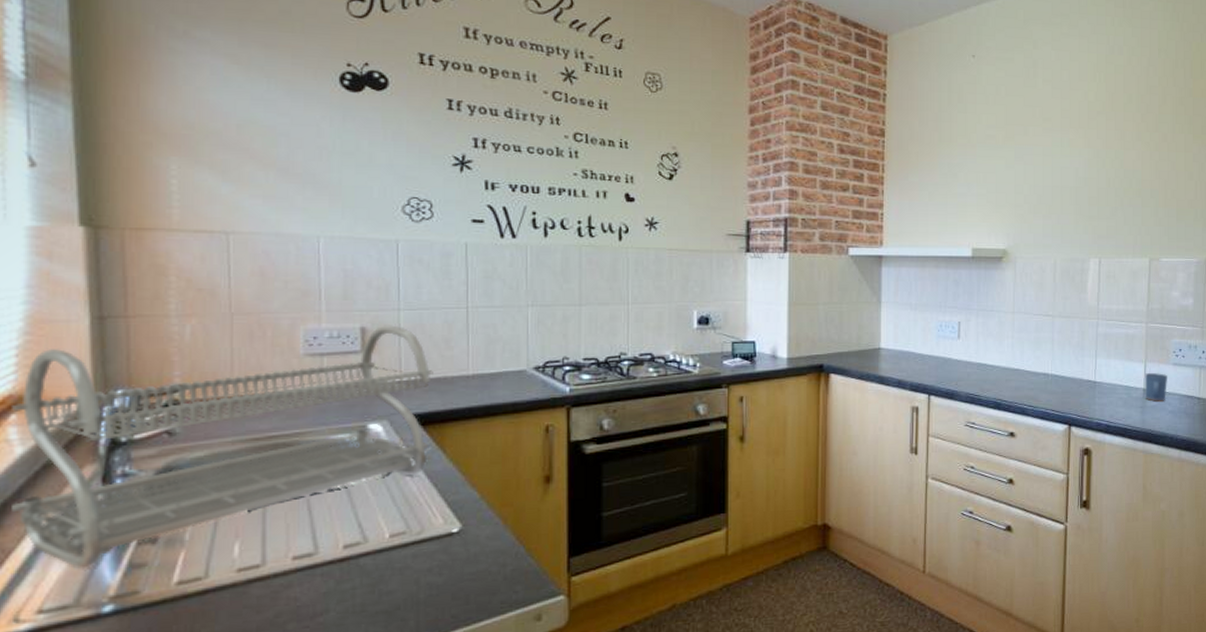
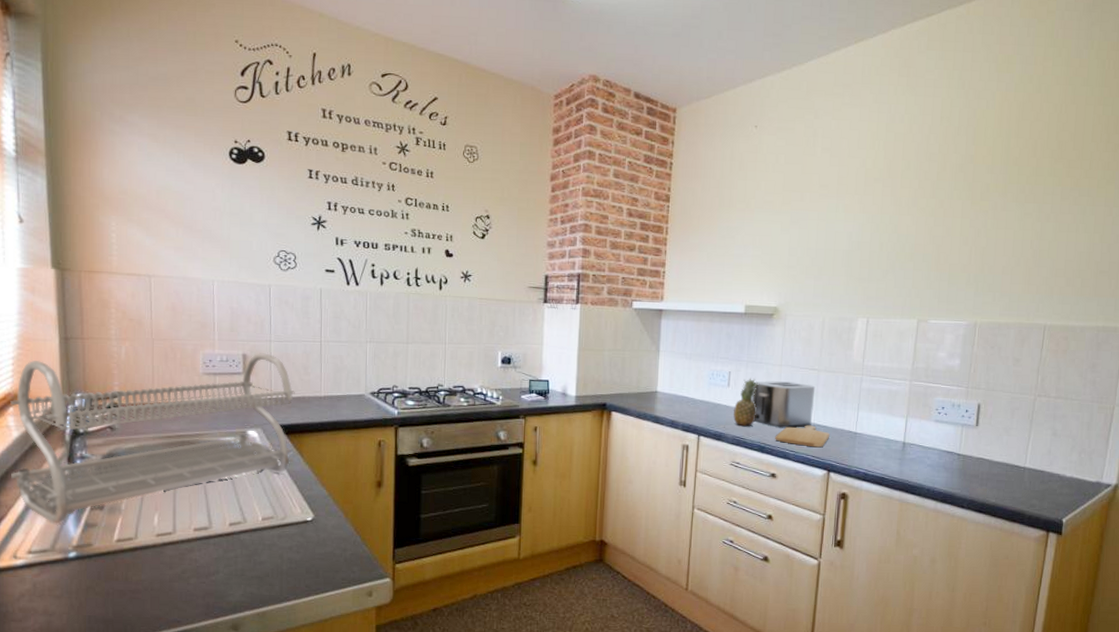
fruit: none [966,328,991,382] -> present [733,378,759,427]
toaster: none [984,330,1051,382] -> present [751,381,816,428]
chopping board: none [1011,376,1068,400] -> present [775,425,830,448]
mug: present [1144,373,1168,402] -> none [905,428,929,455]

